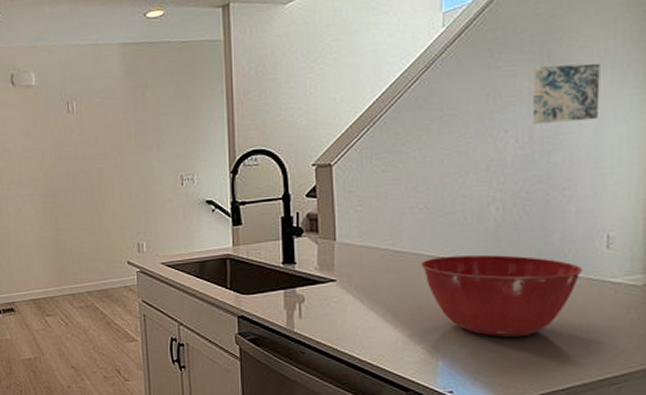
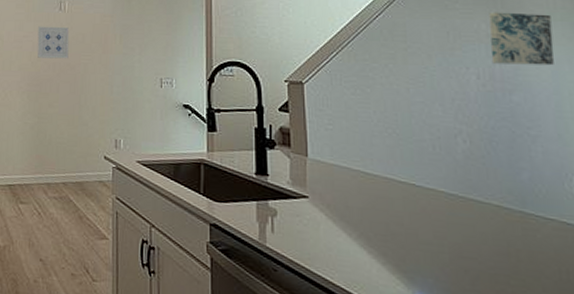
wall art: none [46,129,82,167] -> present [37,26,70,59]
mixing bowl: present [420,255,583,337] -> none [392,183,556,277]

